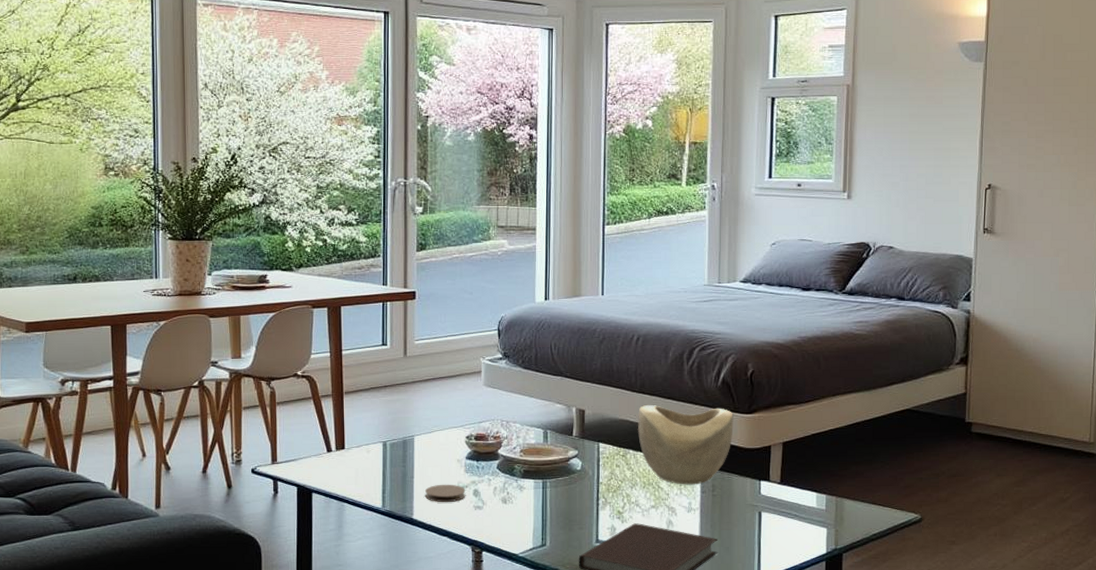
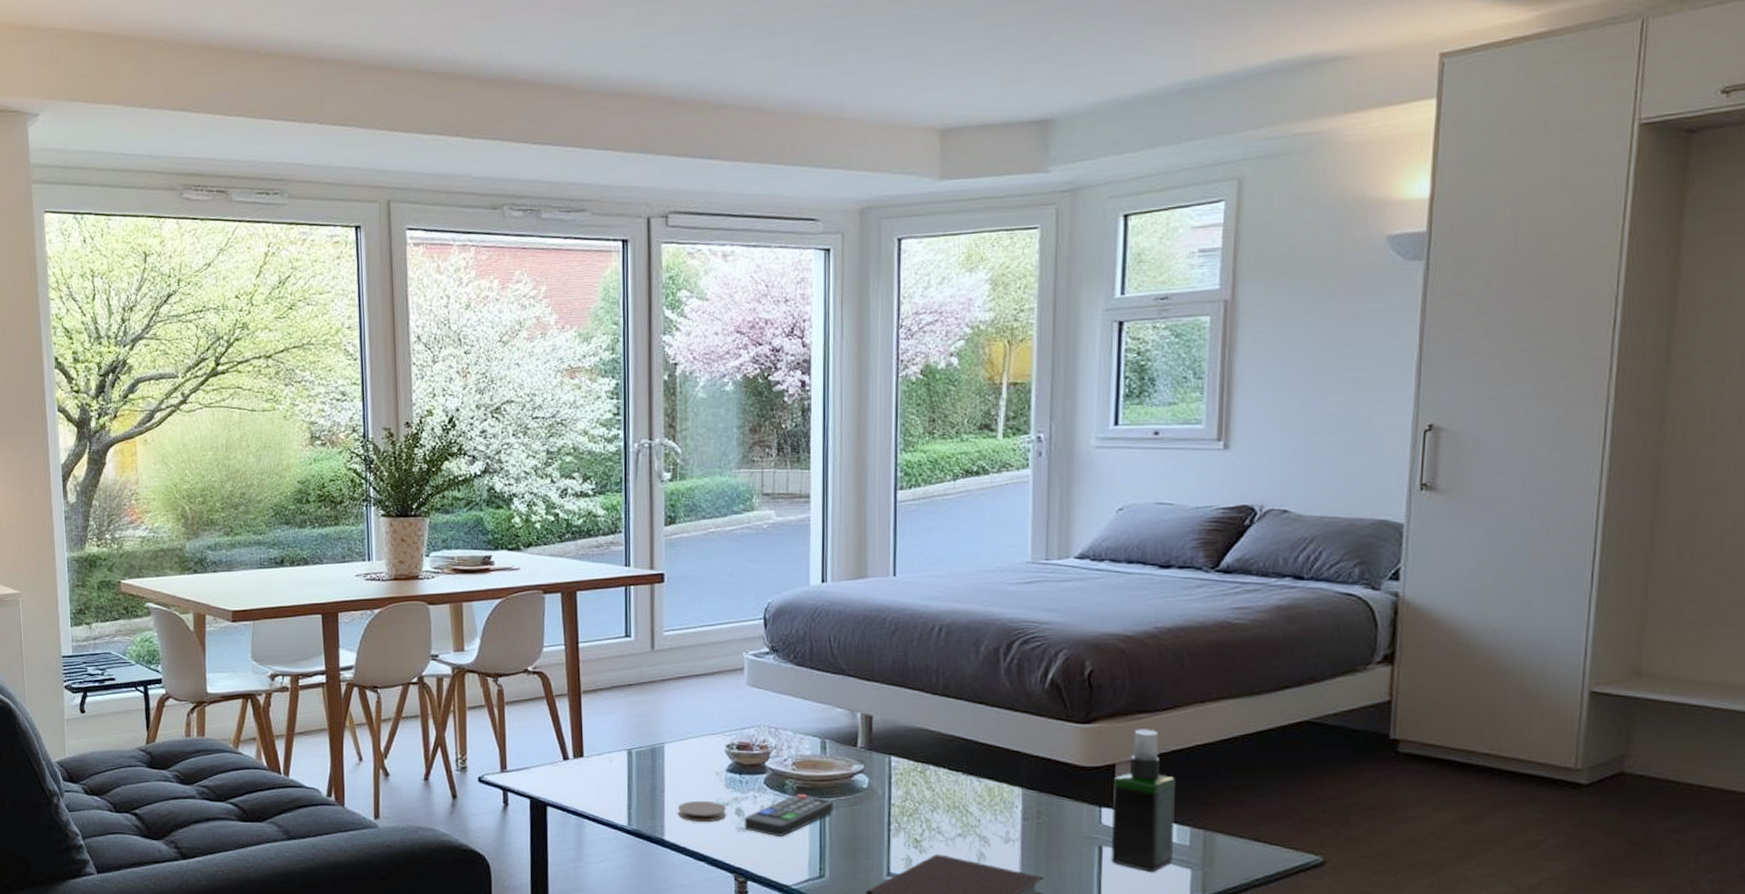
remote control: none [480,476,554,513] -> present [744,794,835,836]
decorative bowl: present [638,405,733,485] -> none [940,711,1065,810]
spray bottle: none [768,417,815,531] -> present [1111,729,1175,872]

